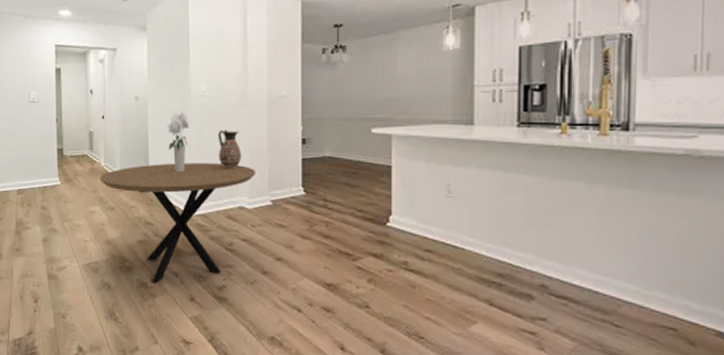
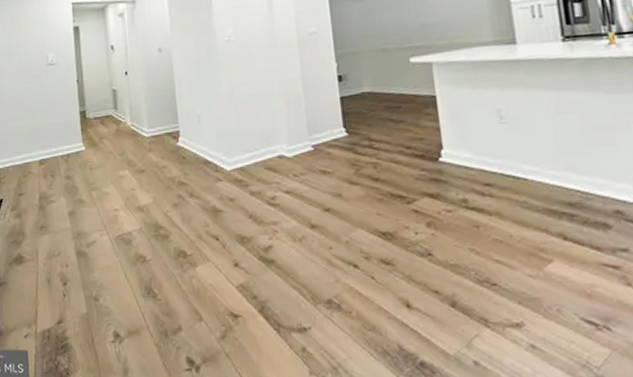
dining table: present [100,163,255,284] -> none [127,110,292,251]
bouquet: present [166,112,190,172] -> none [193,59,219,125]
ceramic jug: present [217,130,241,169] -> none [248,74,276,116]

